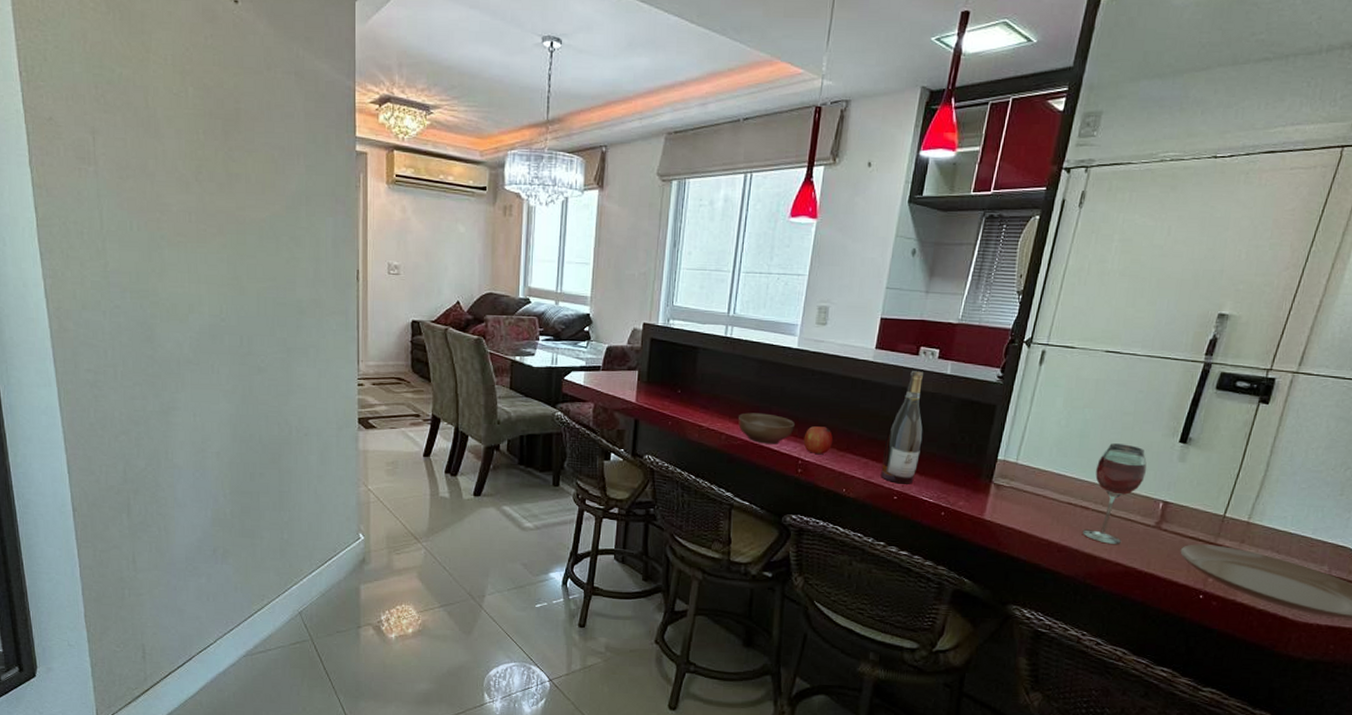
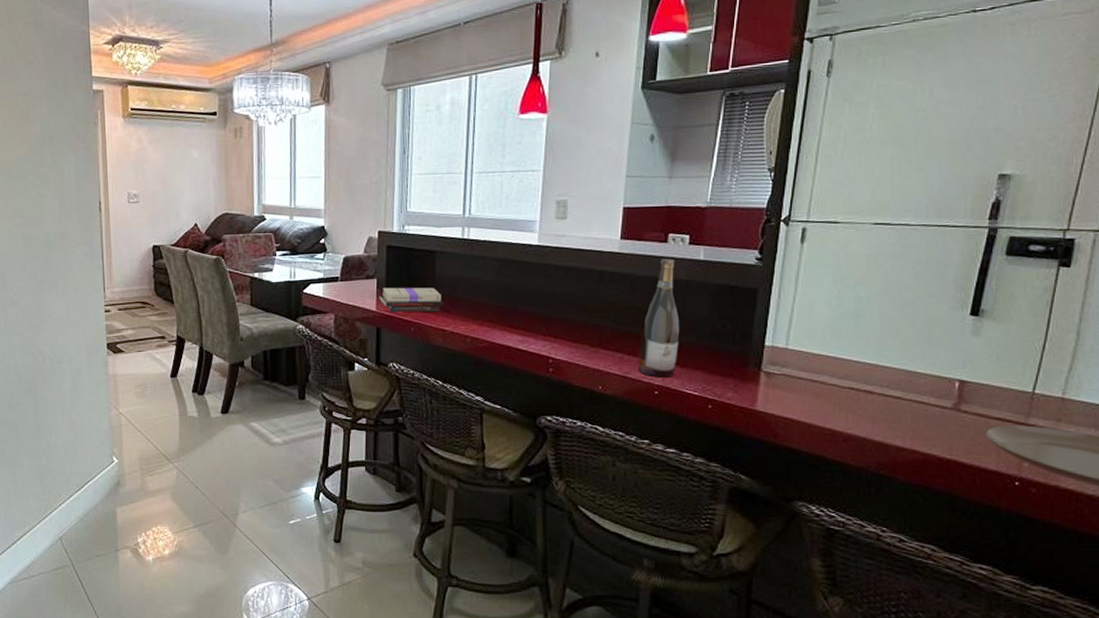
books: none [639,380,703,408] -> present [379,287,444,313]
bowl: present [737,412,795,444] -> none [481,313,542,345]
fruit: present [803,426,834,454] -> none [552,323,584,351]
wineglass: present [1082,443,1147,544] -> none [869,321,936,430]

